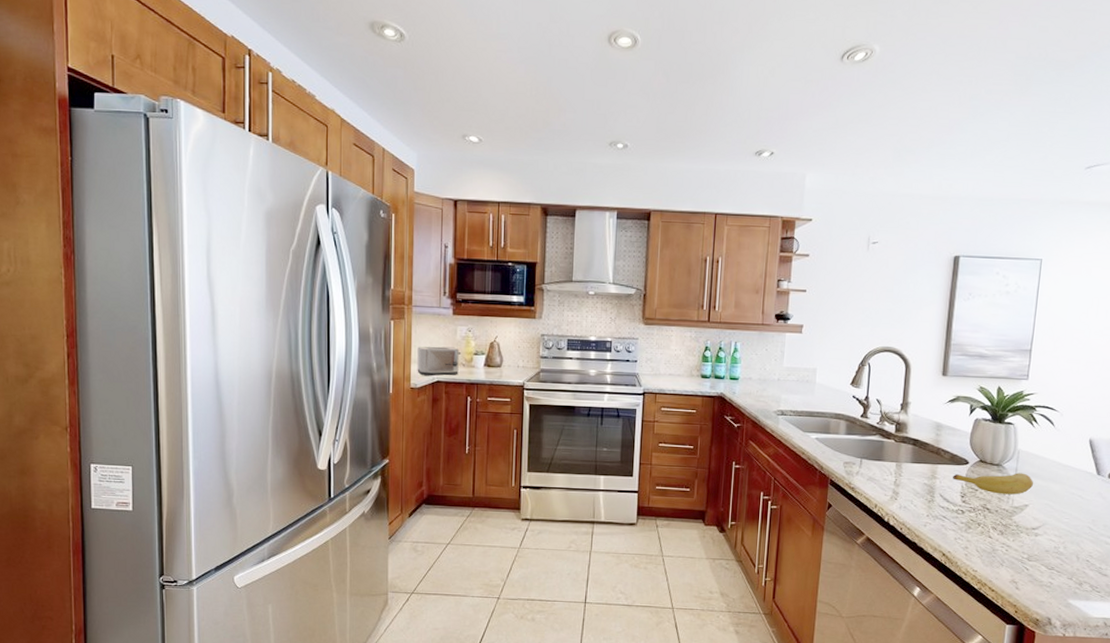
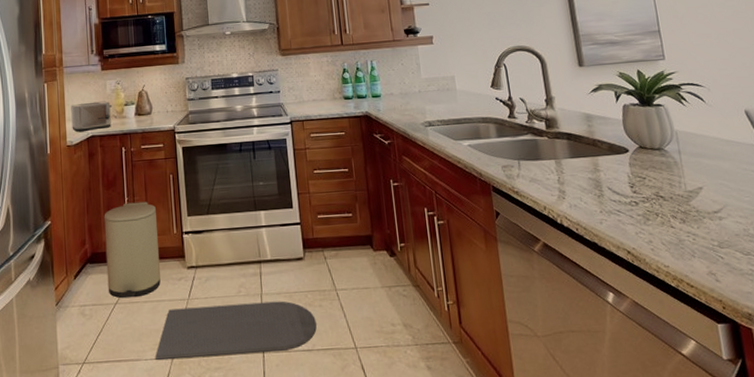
pedal bin: none [441,451,496,541] -> present [104,201,161,299]
door mat: none [482,555,639,603] -> present [155,301,317,360]
banana: present [953,473,1033,495] -> none [616,154,701,180]

